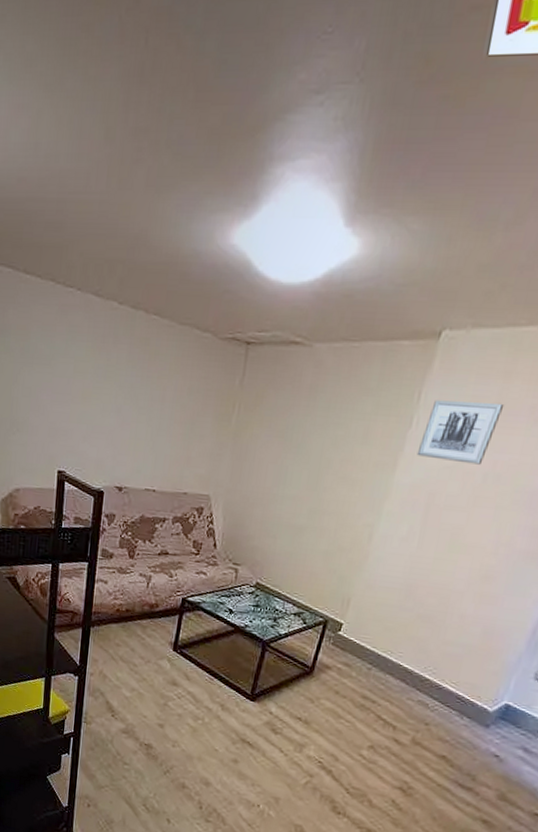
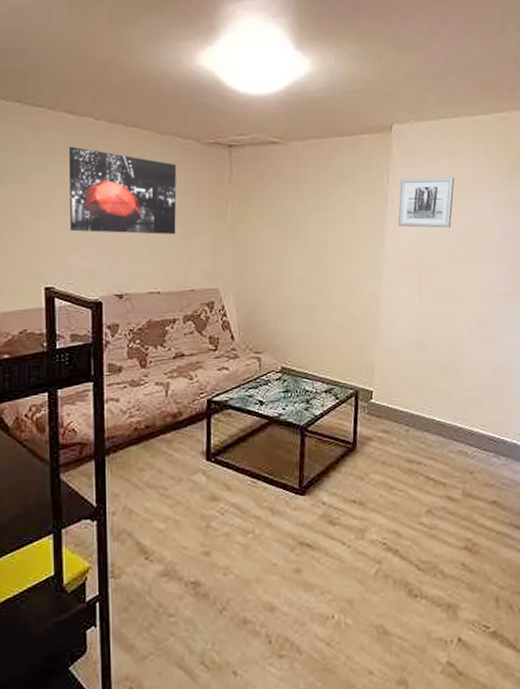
wall art: none [84,331,191,435] -> present [68,146,177,235]

